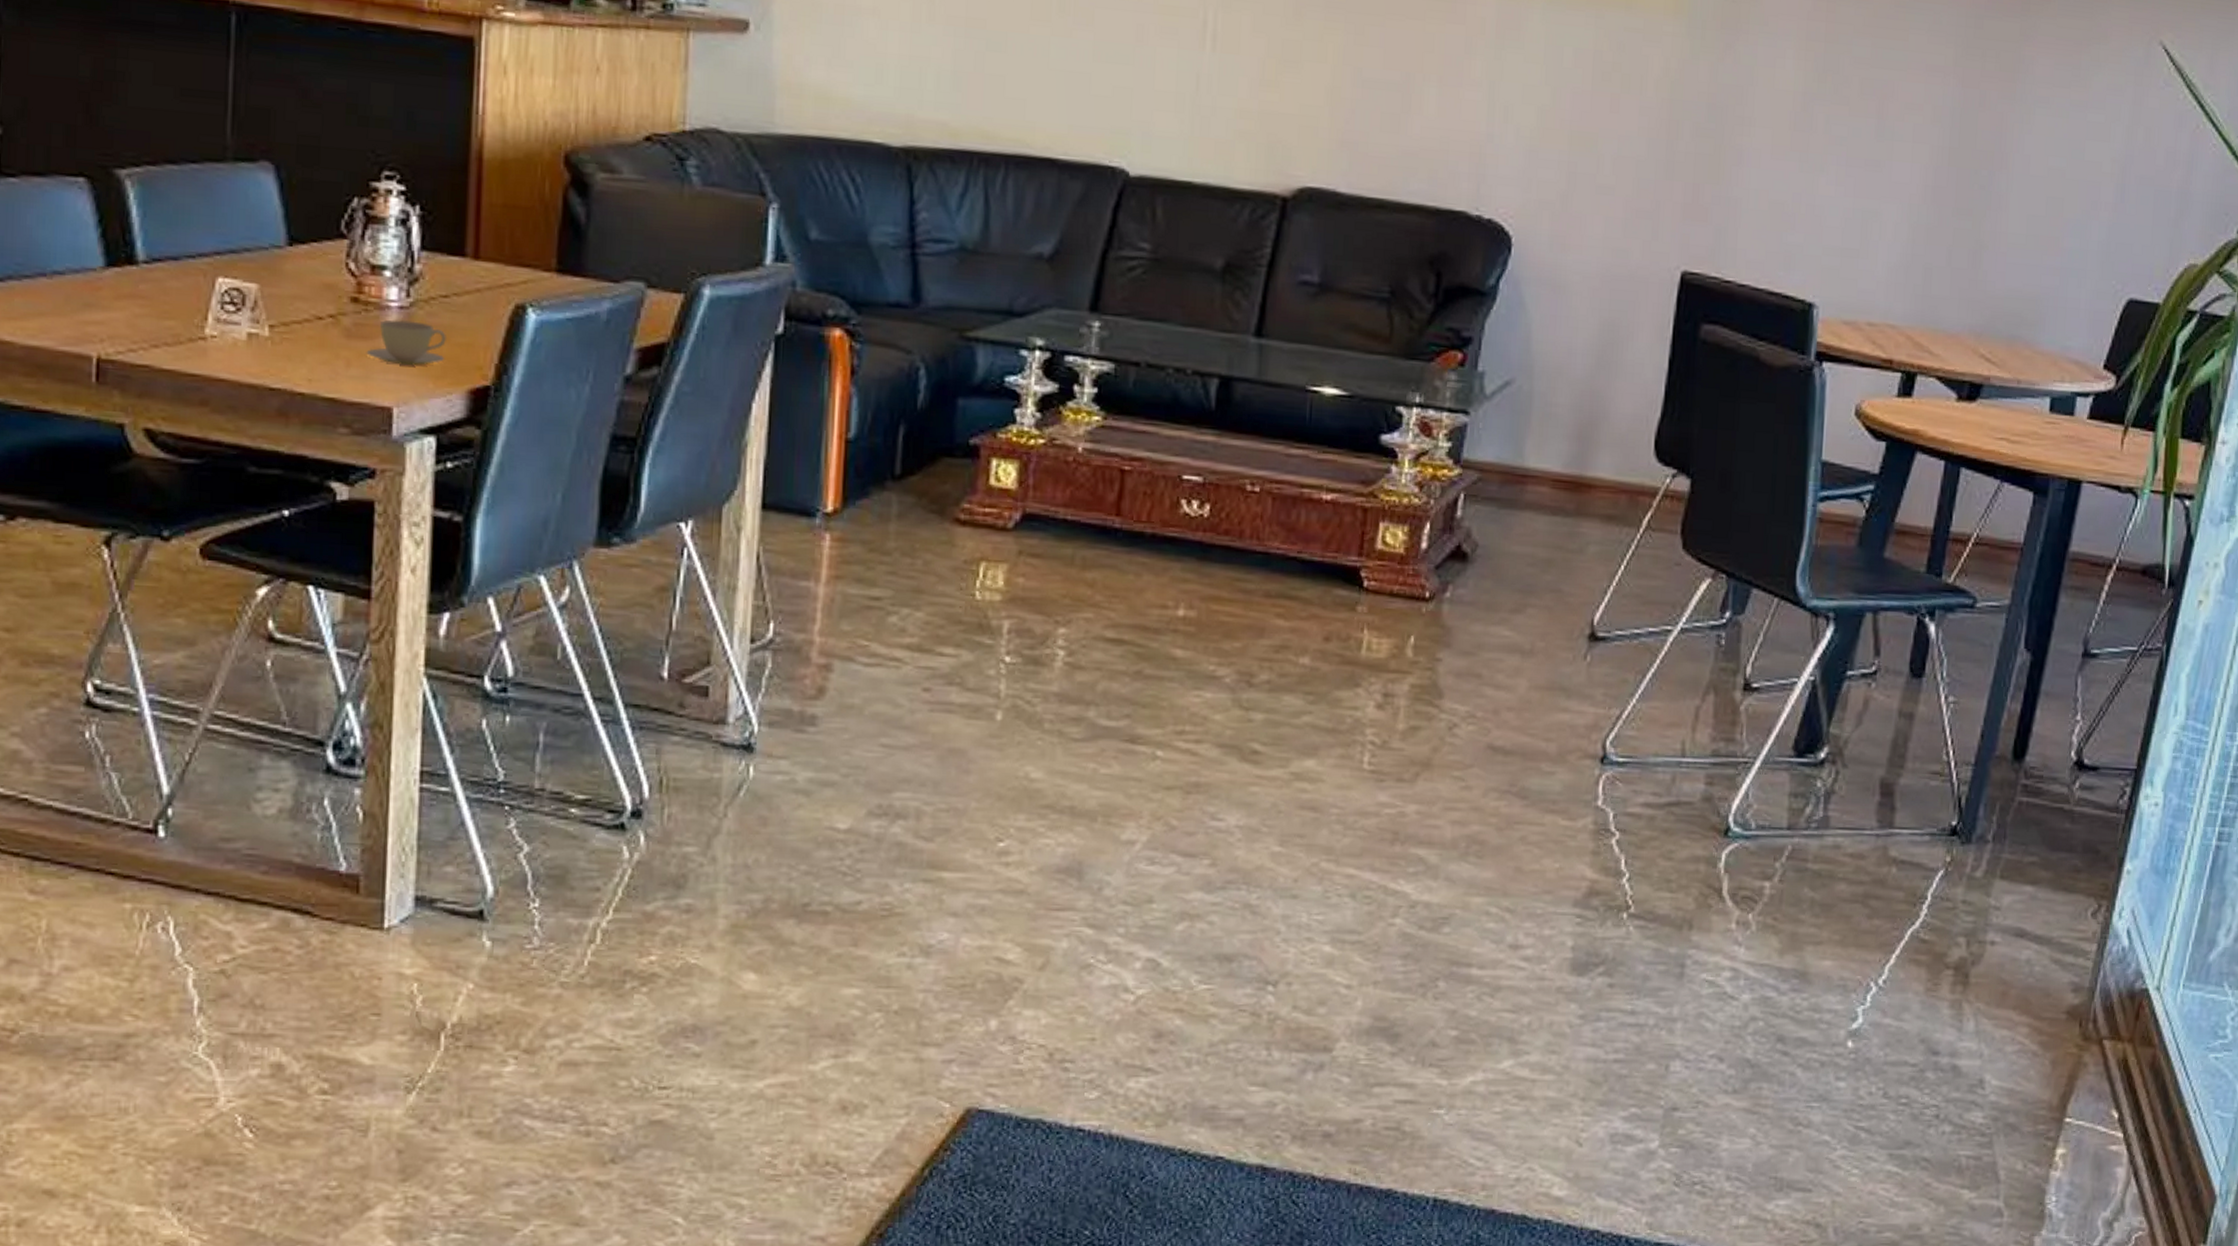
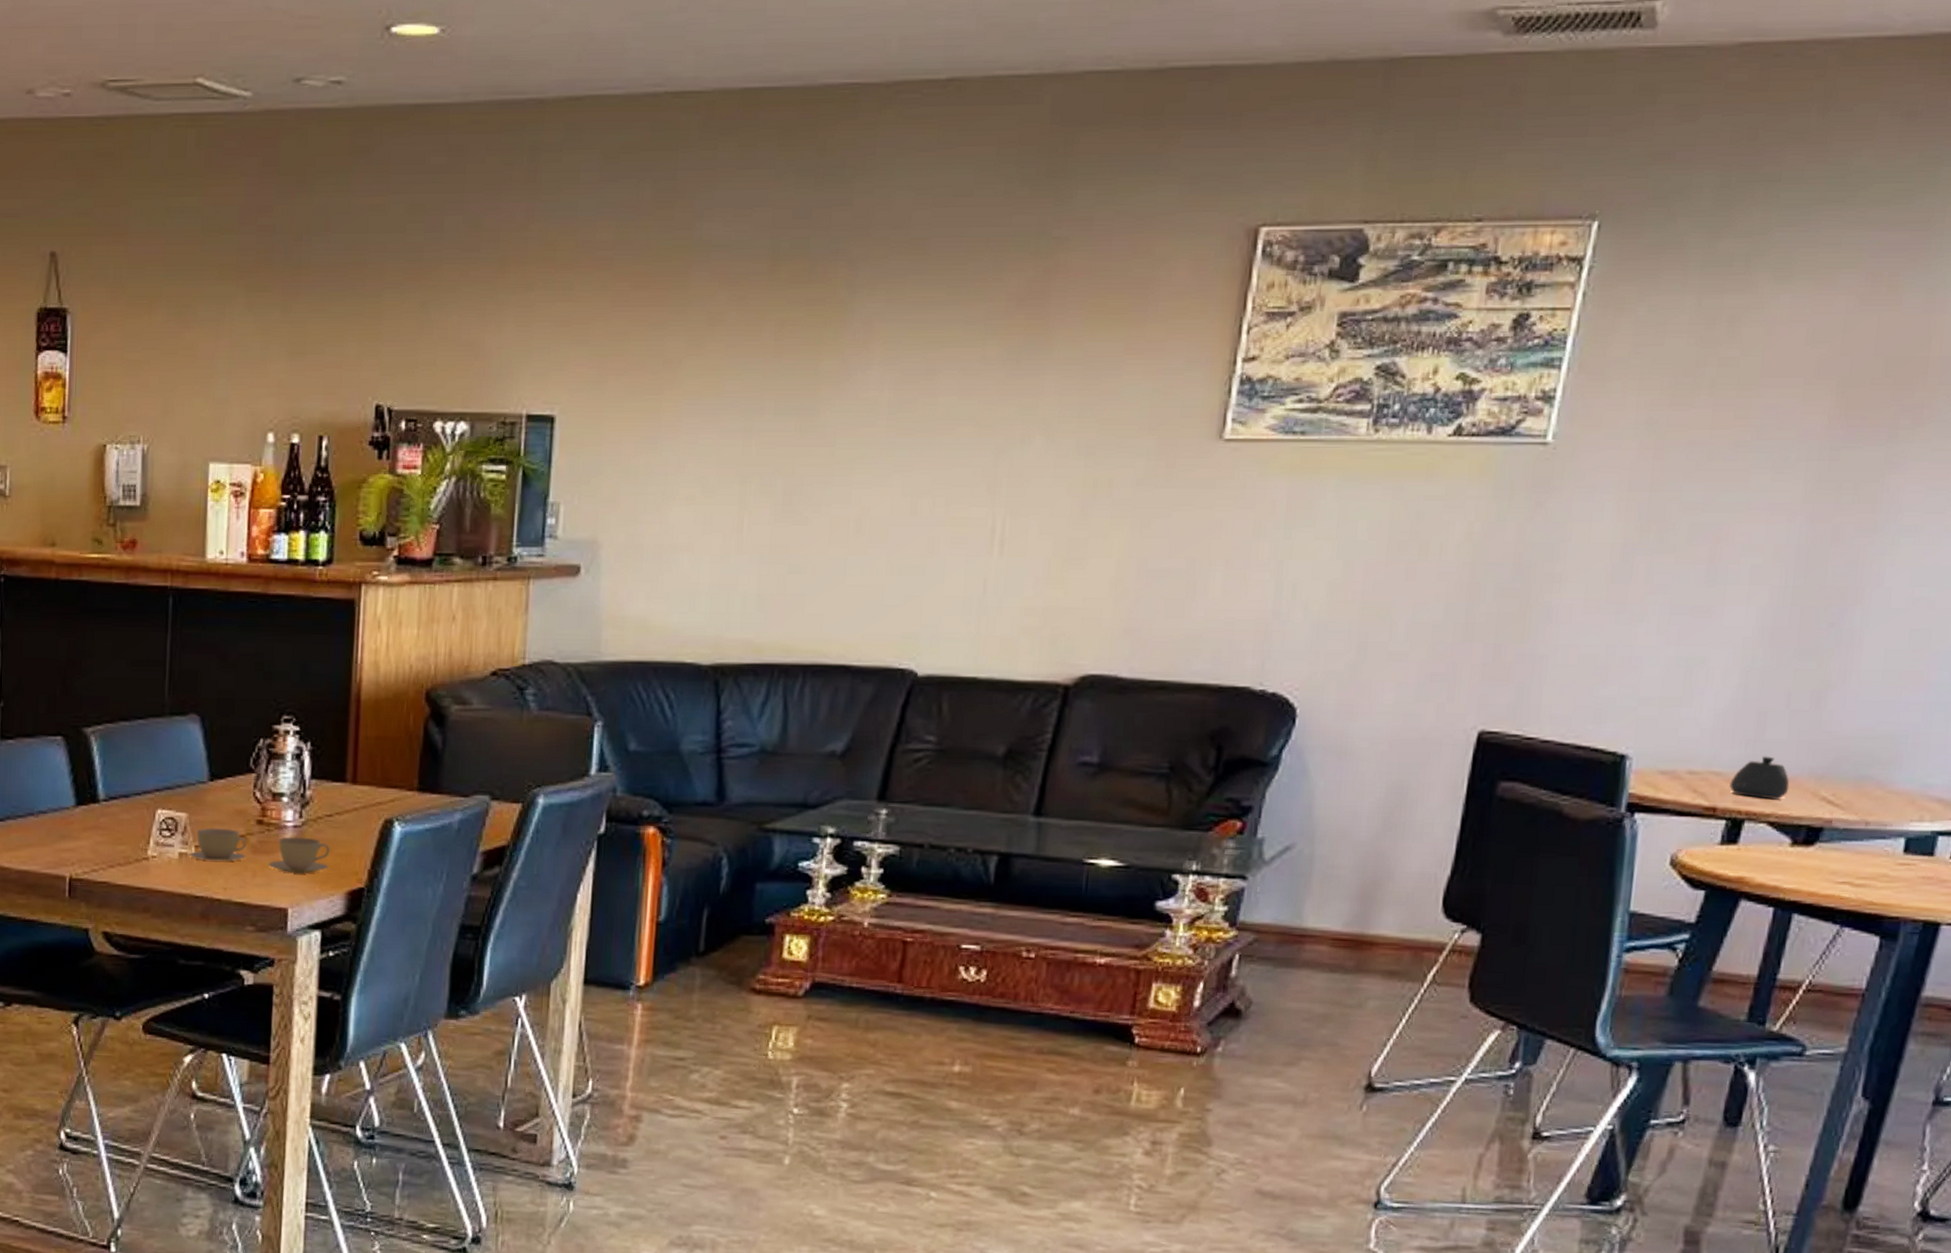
teacup: none [262,304,338,346] -> present [190,828,247,861]
sugar bowl: none [1903,312,1954,355] -> present [1729,756,1790,800]

